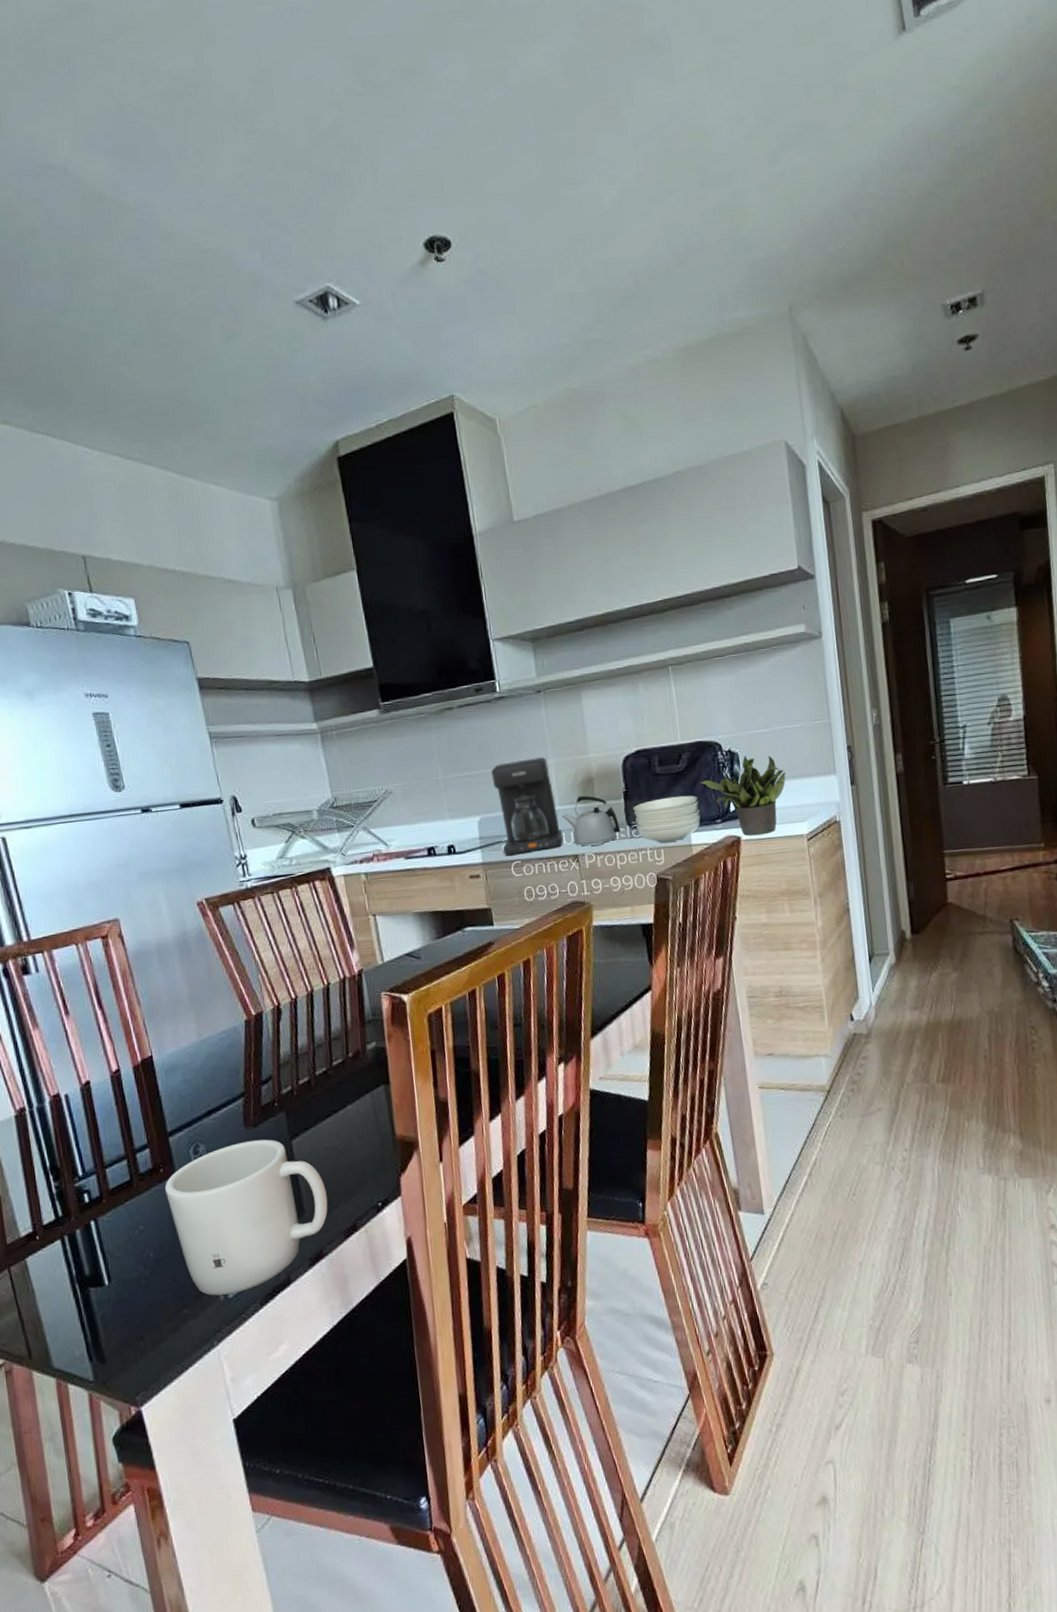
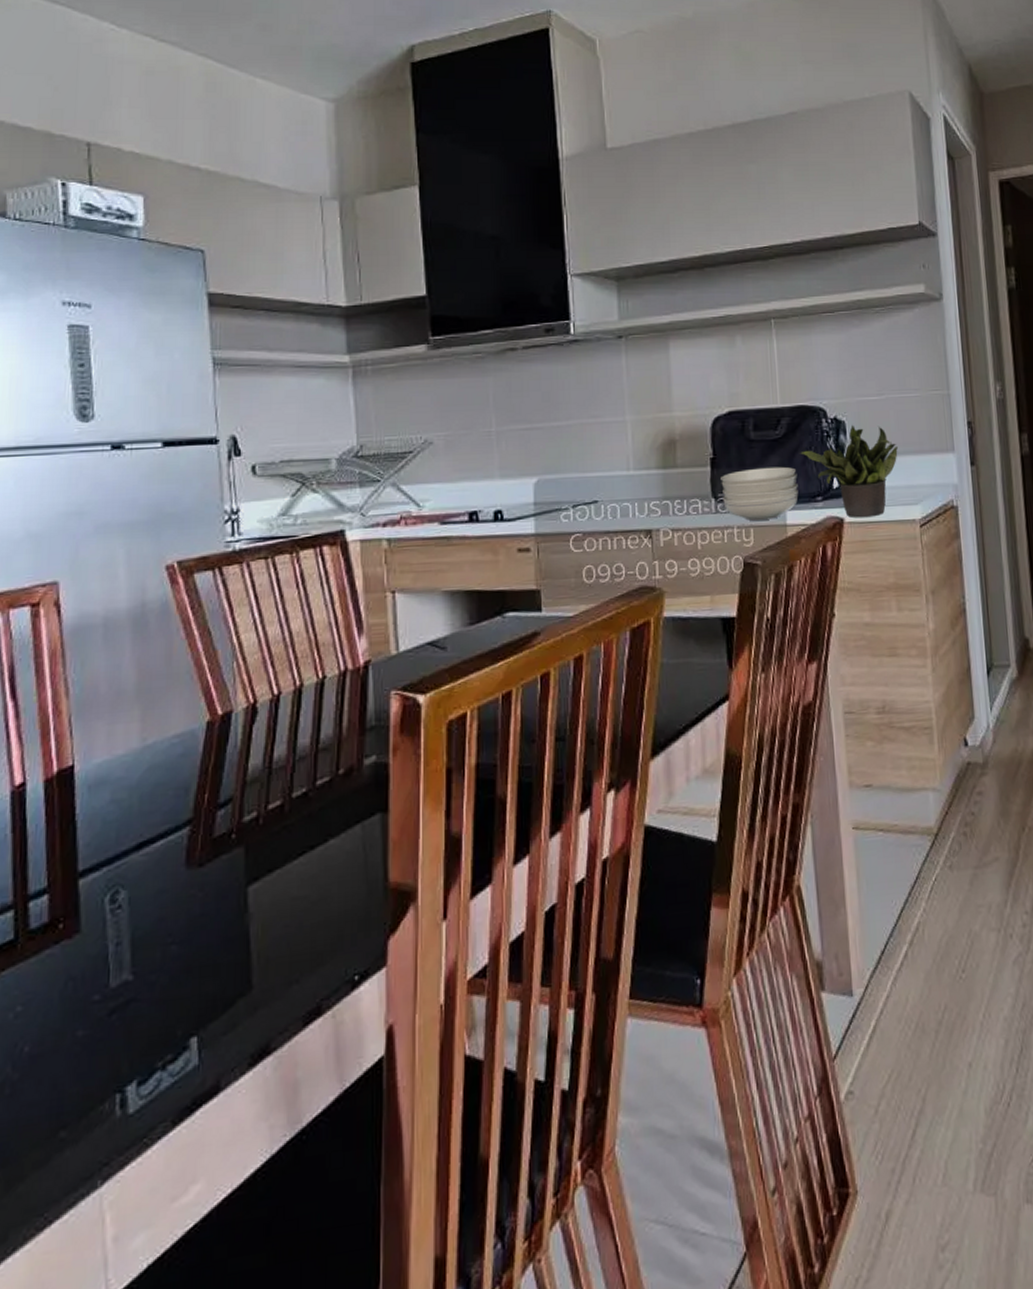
mug: present [165,1139,328,1296] -> none [61,884,286,1111]
coffee maker: present [491,757,563,855] -> none [555,412,635,526]
kettle: present [562,795,621,847] -> none [636,460,705,521]

